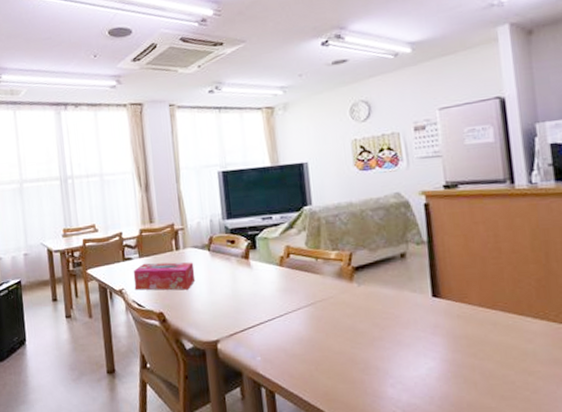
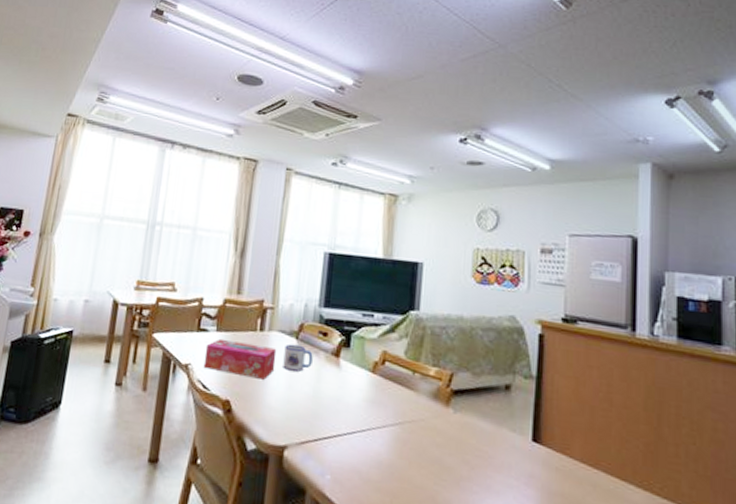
mug: none [200,255,227,278] -> present [283,344,313,372]

